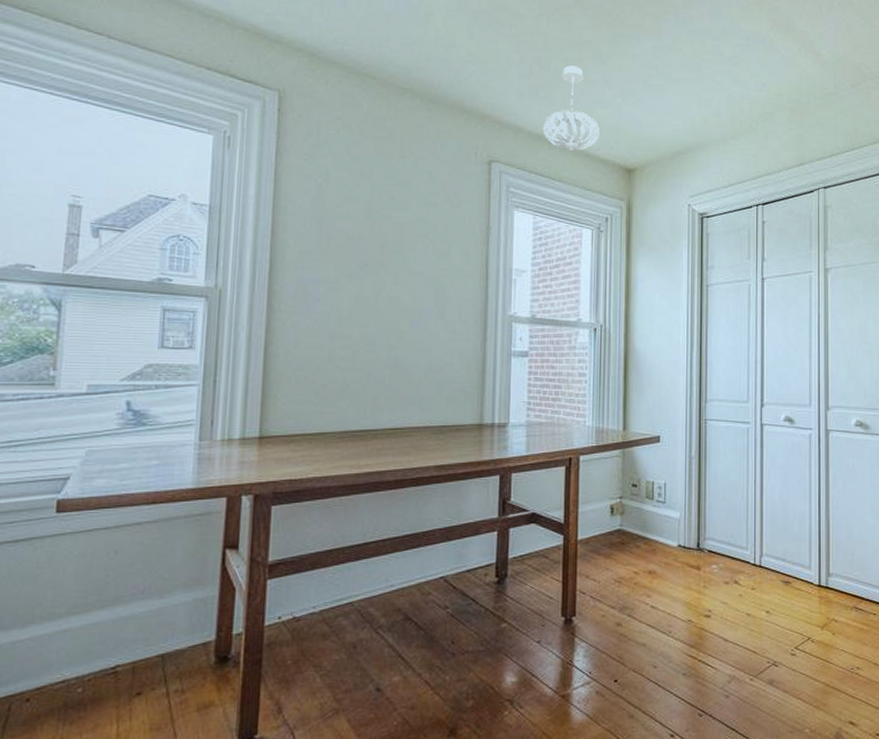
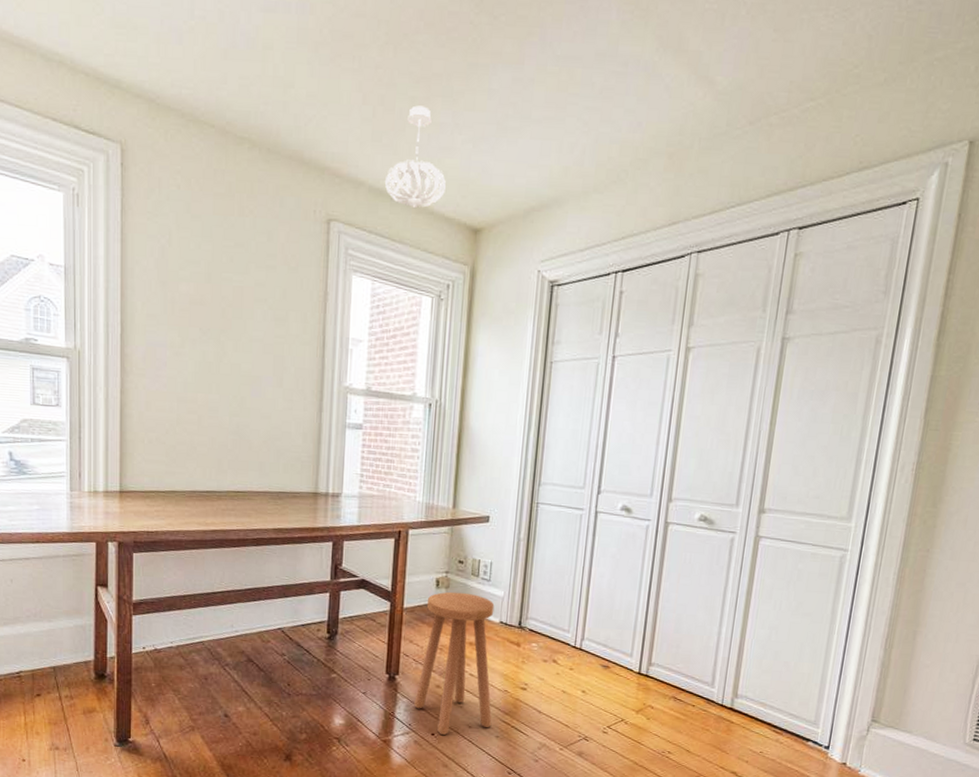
stool: none [594,517,678,681] -> present [414,591,495,736]

